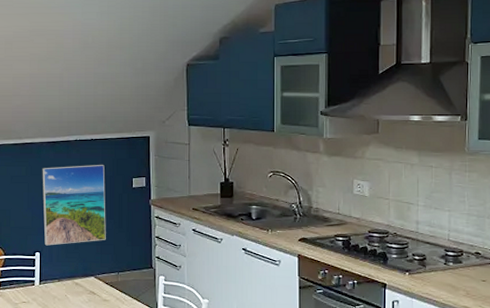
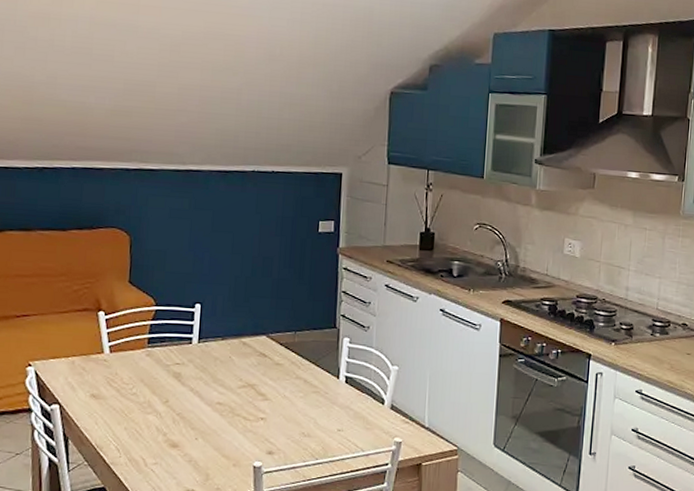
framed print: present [42,165,106,246] -> none [207,201,286,297]

